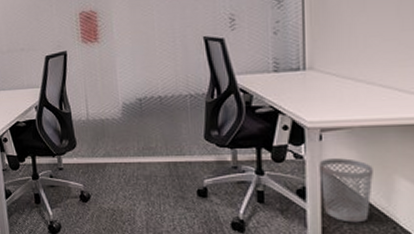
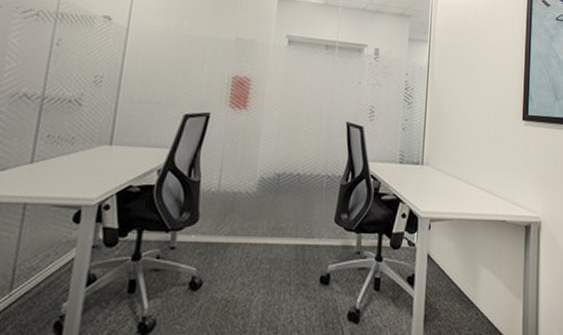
wastebasket: present [319,158,373,223] -> none [426,247,465,310]

